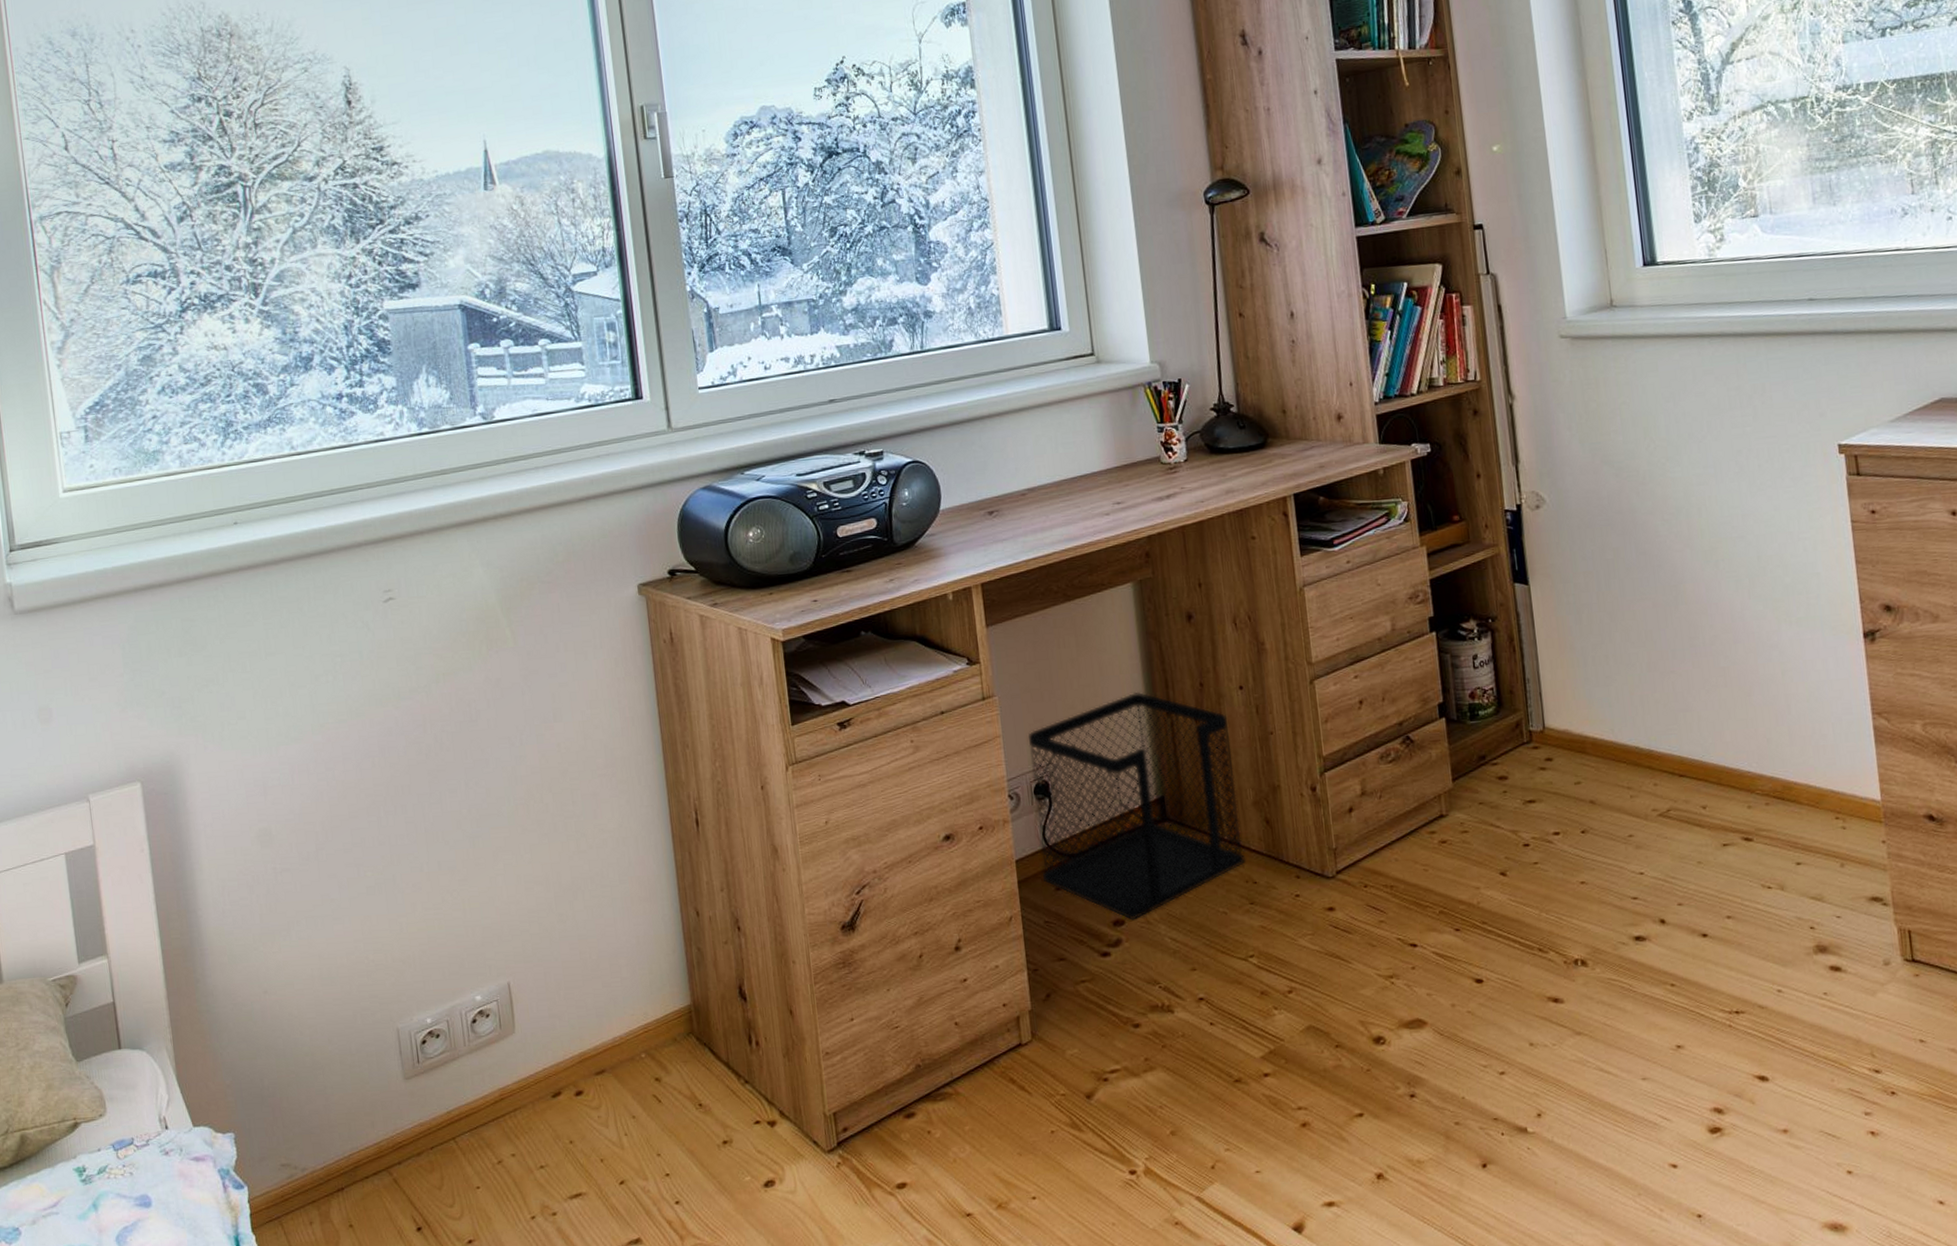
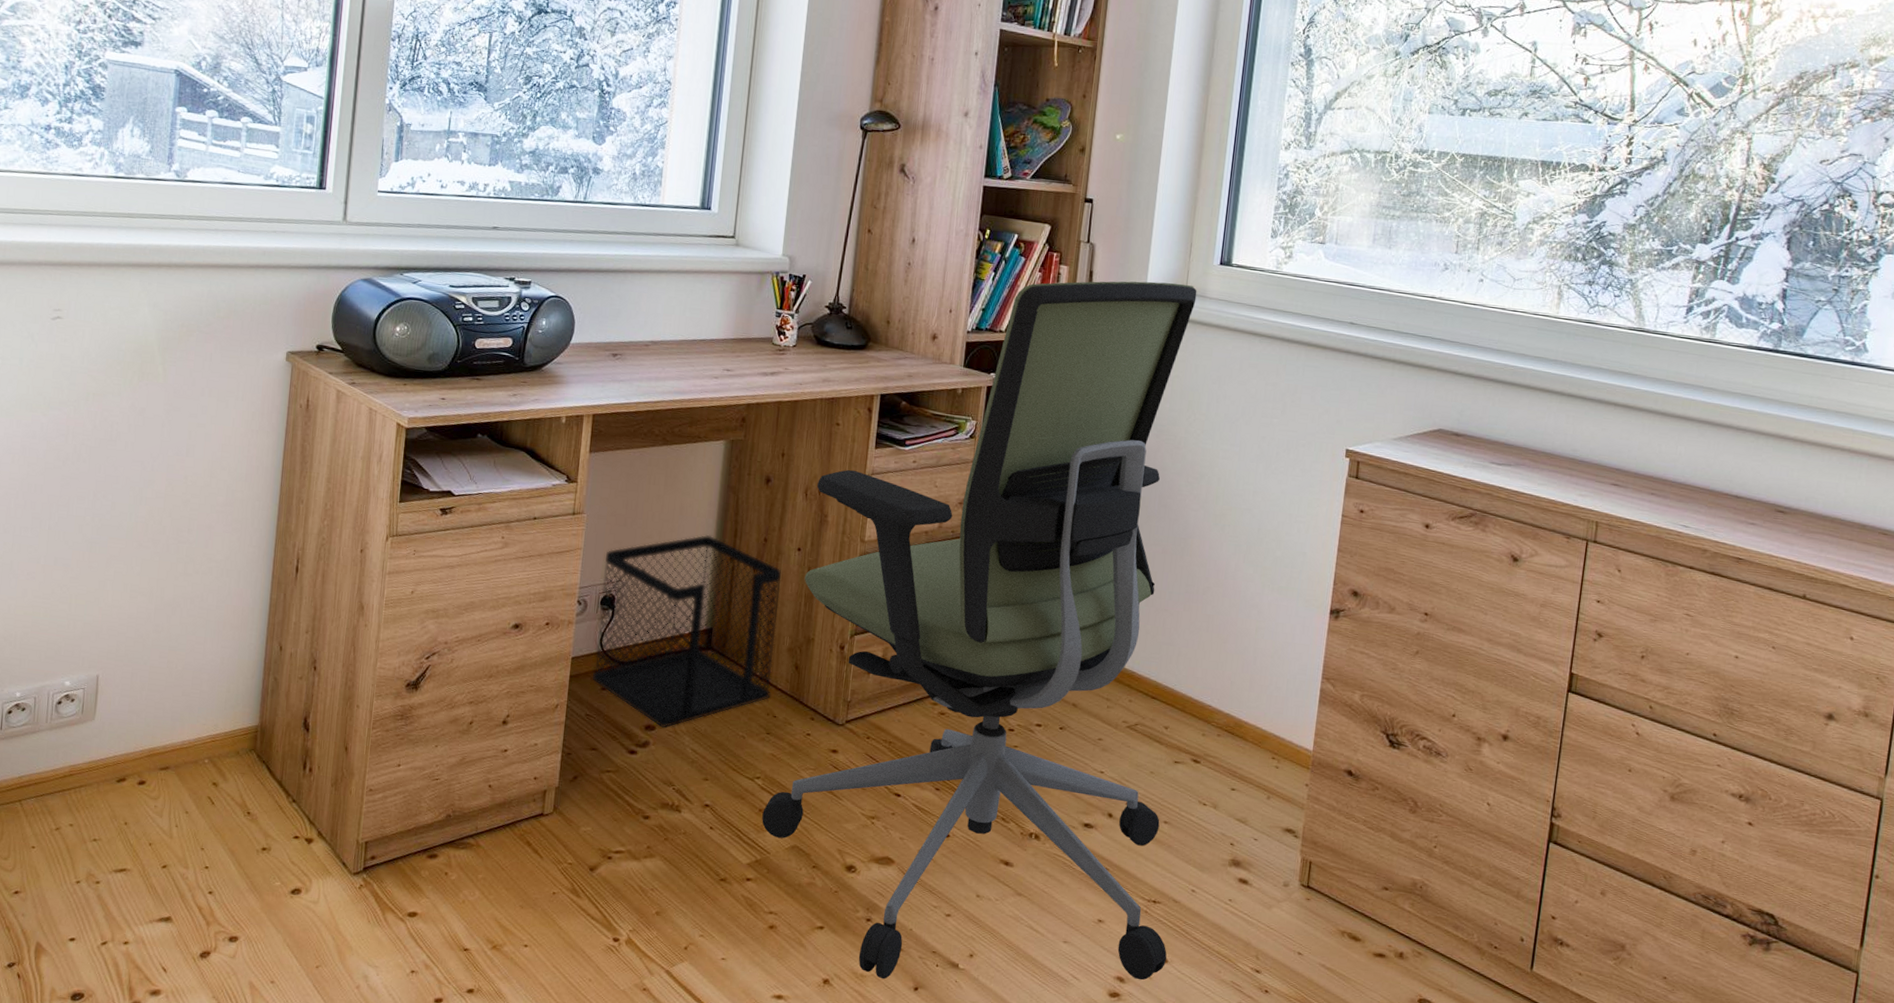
office chair: none [1245,296,1767,1162] -> present [762,281,1197,980]

